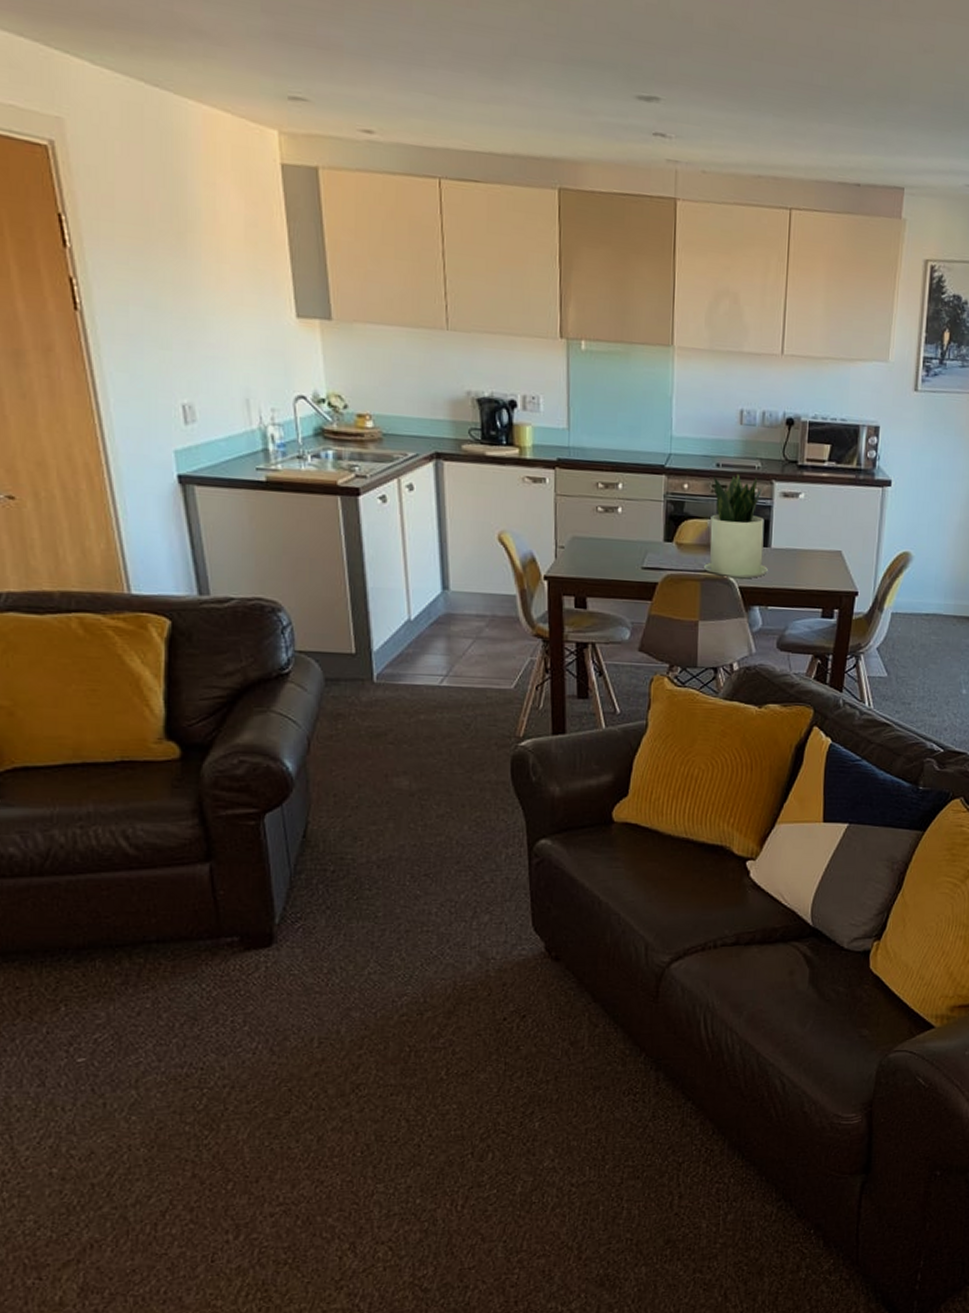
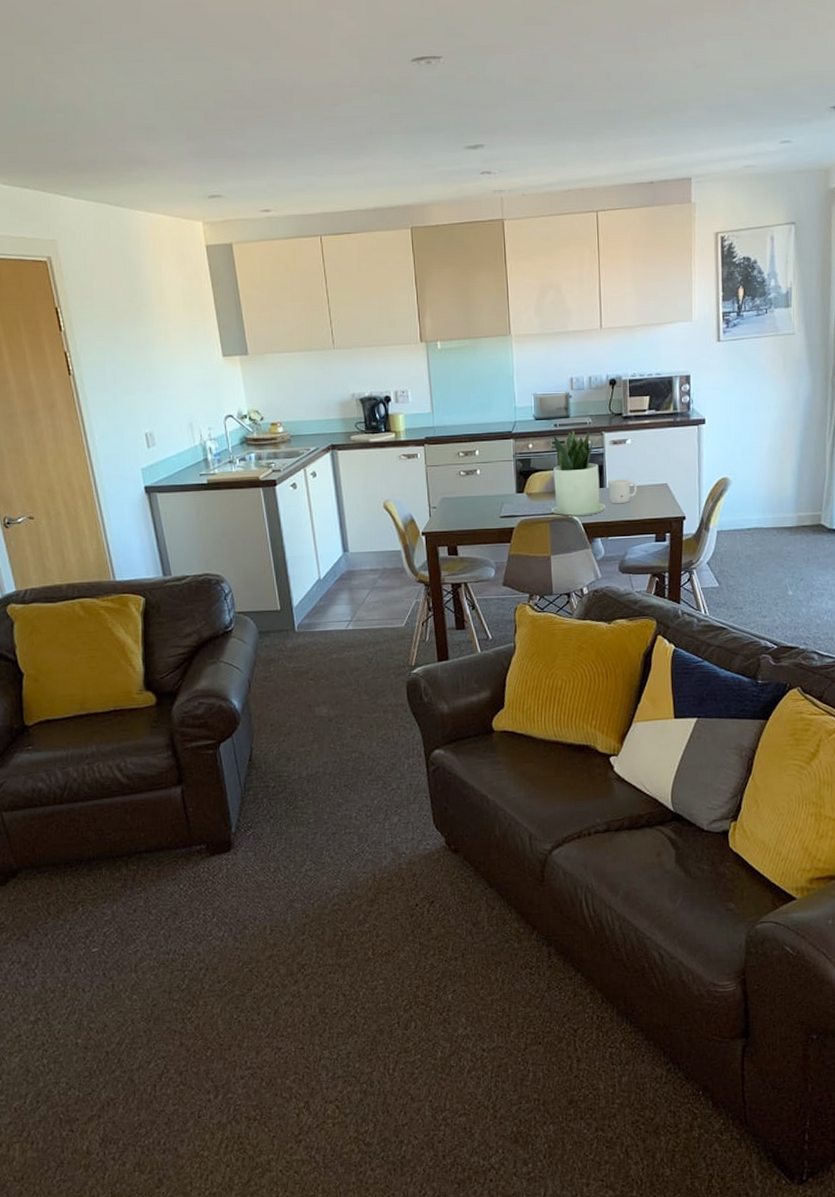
toaster: none [692,422,740,460] -> present [532,390,572,422]
mug: none [772,538,806,569] -> present [608,479,637,504]

